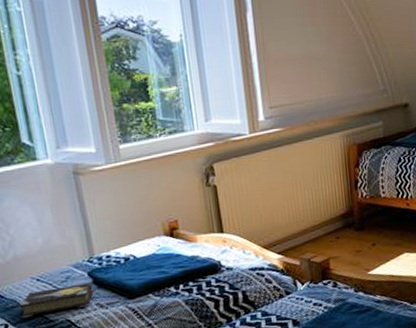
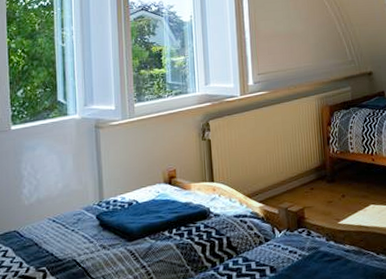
hardback book: present [19,282,94,319] -> none [35,225,99,257]

